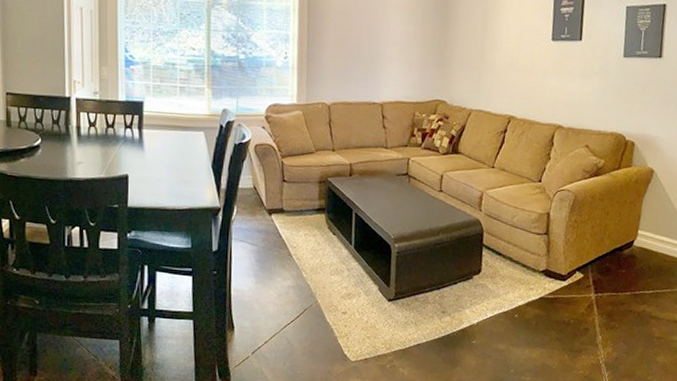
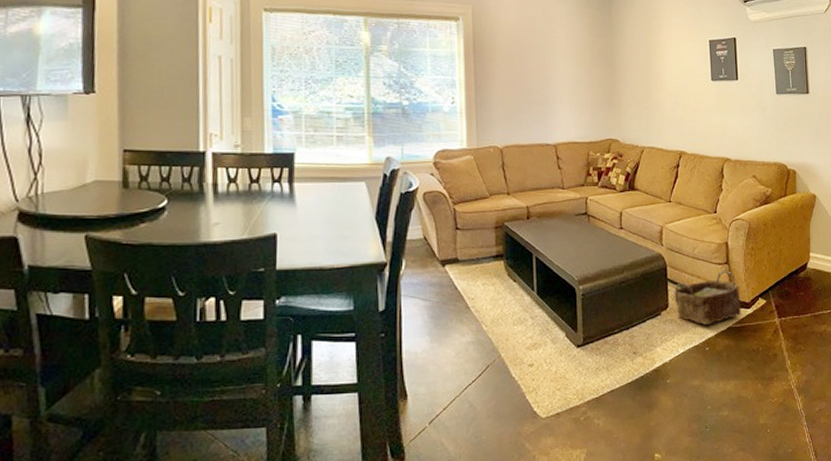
woven basket: none [486,241,557,293] -> present [673,270,742,325]

